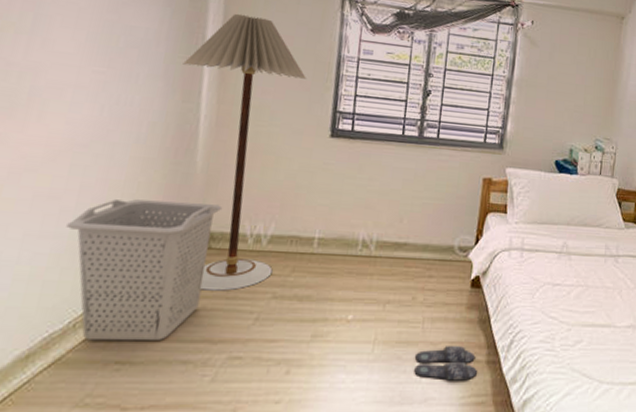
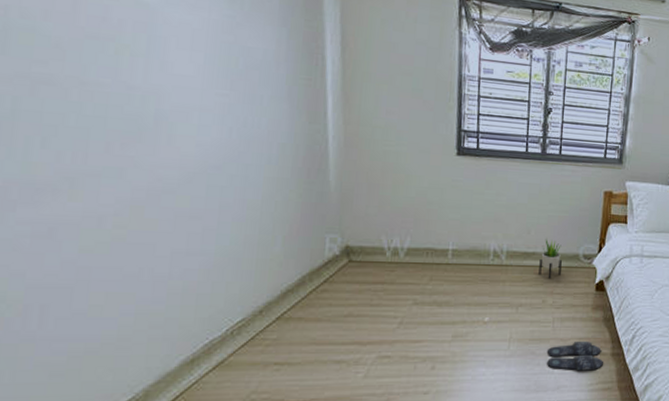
laundry basket: present [66,199,223,341] -> none [211,218,359,346]
floor lamp: present [183,13,307,291] -> none [305,33,430,299]
potted plant: none [409,228,436,273] -> present [539,239,562,279]

